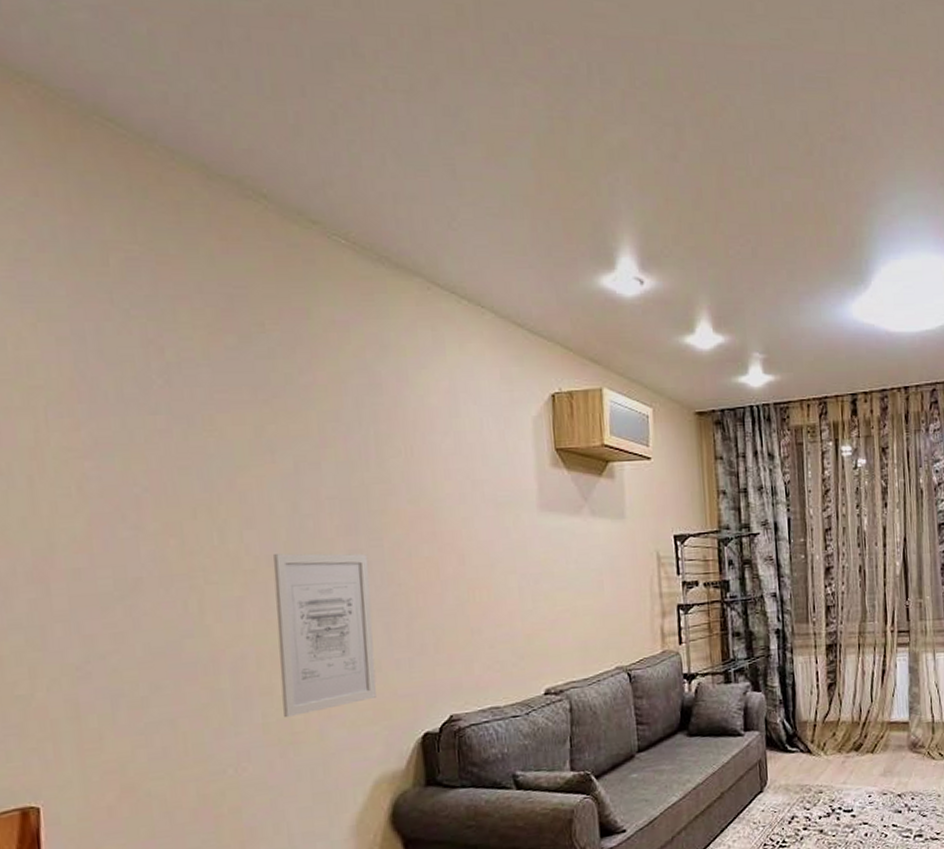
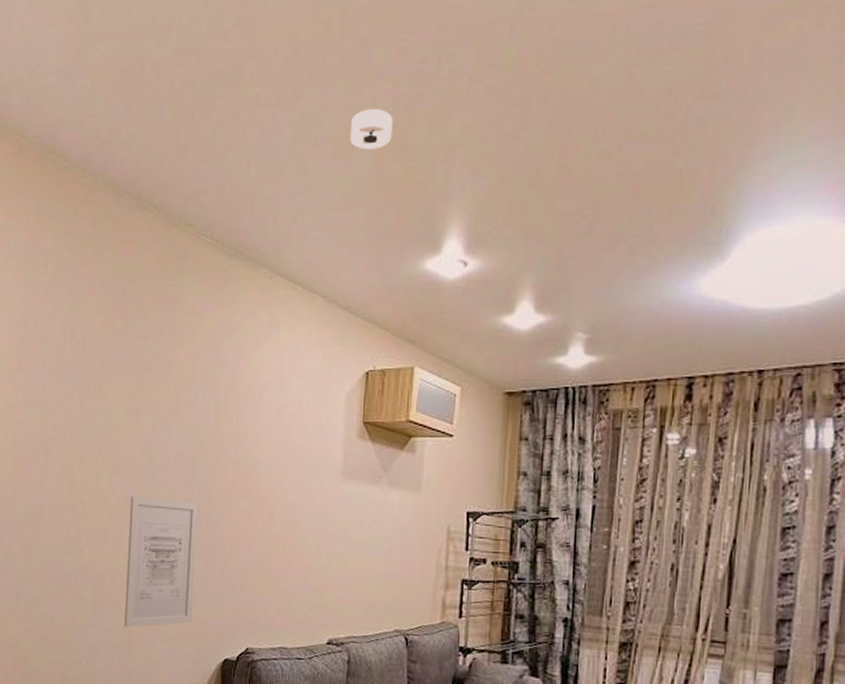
smoke detector: none [502,110,549,155] -> present [351,108,393,150]

